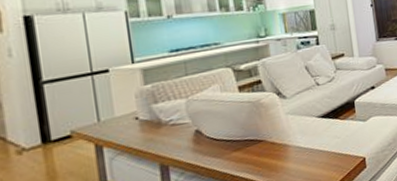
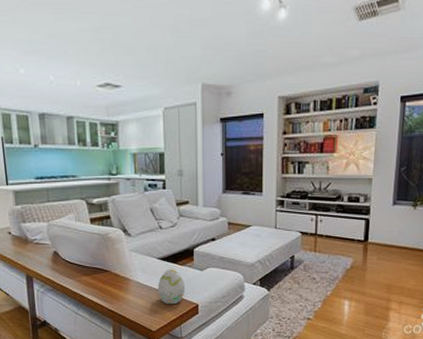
decorative egg: none [320,125,350,165] -> present [157,269,186,305]

